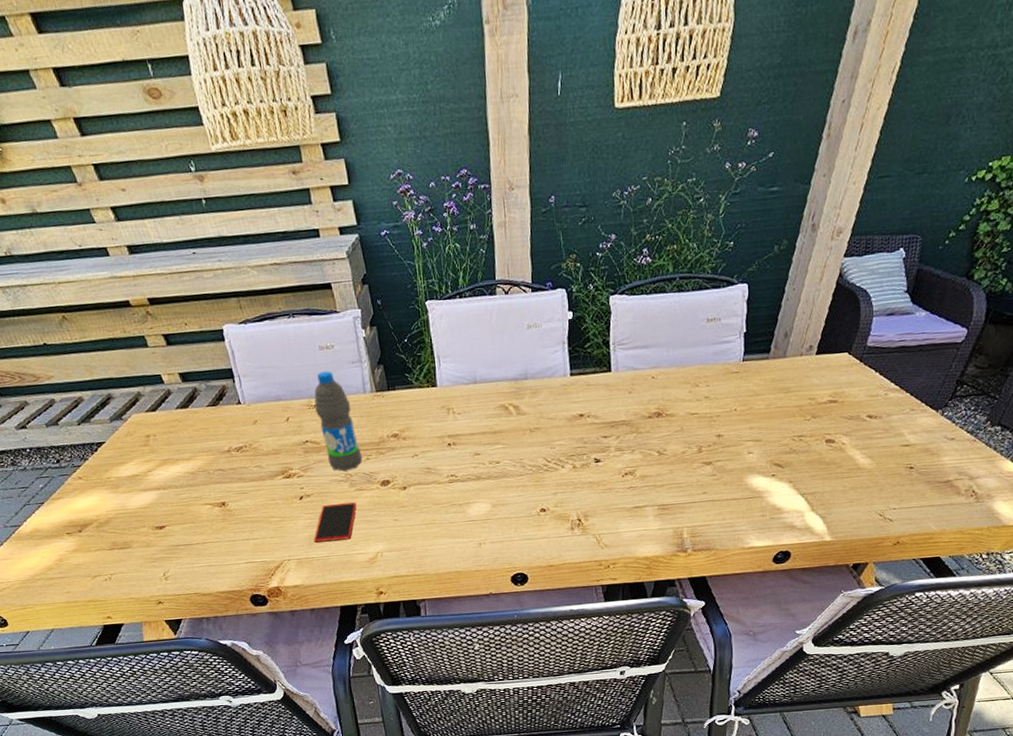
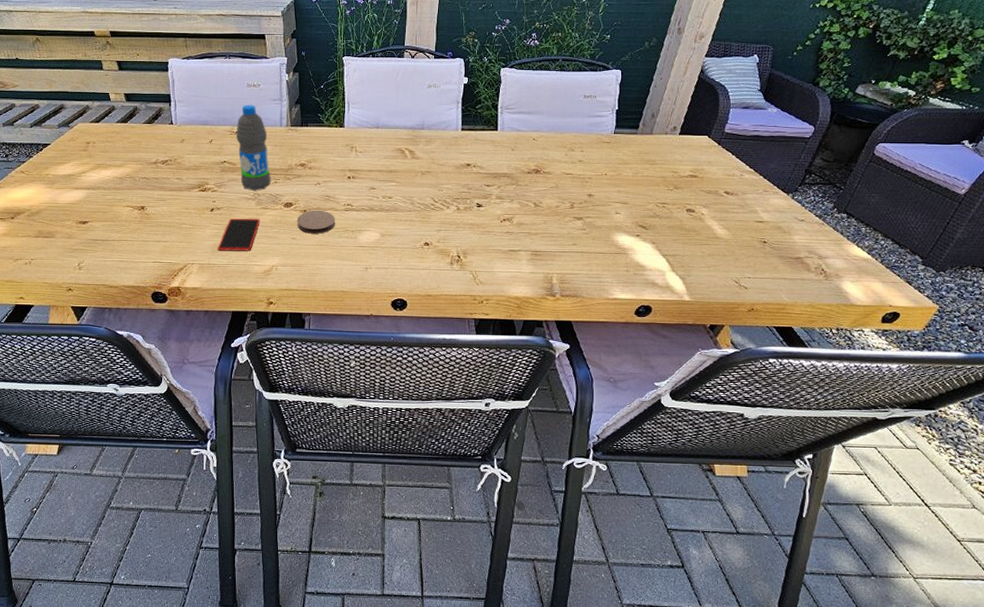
coaster: none [397,484,440,513] -> present [296,210,335,234]

